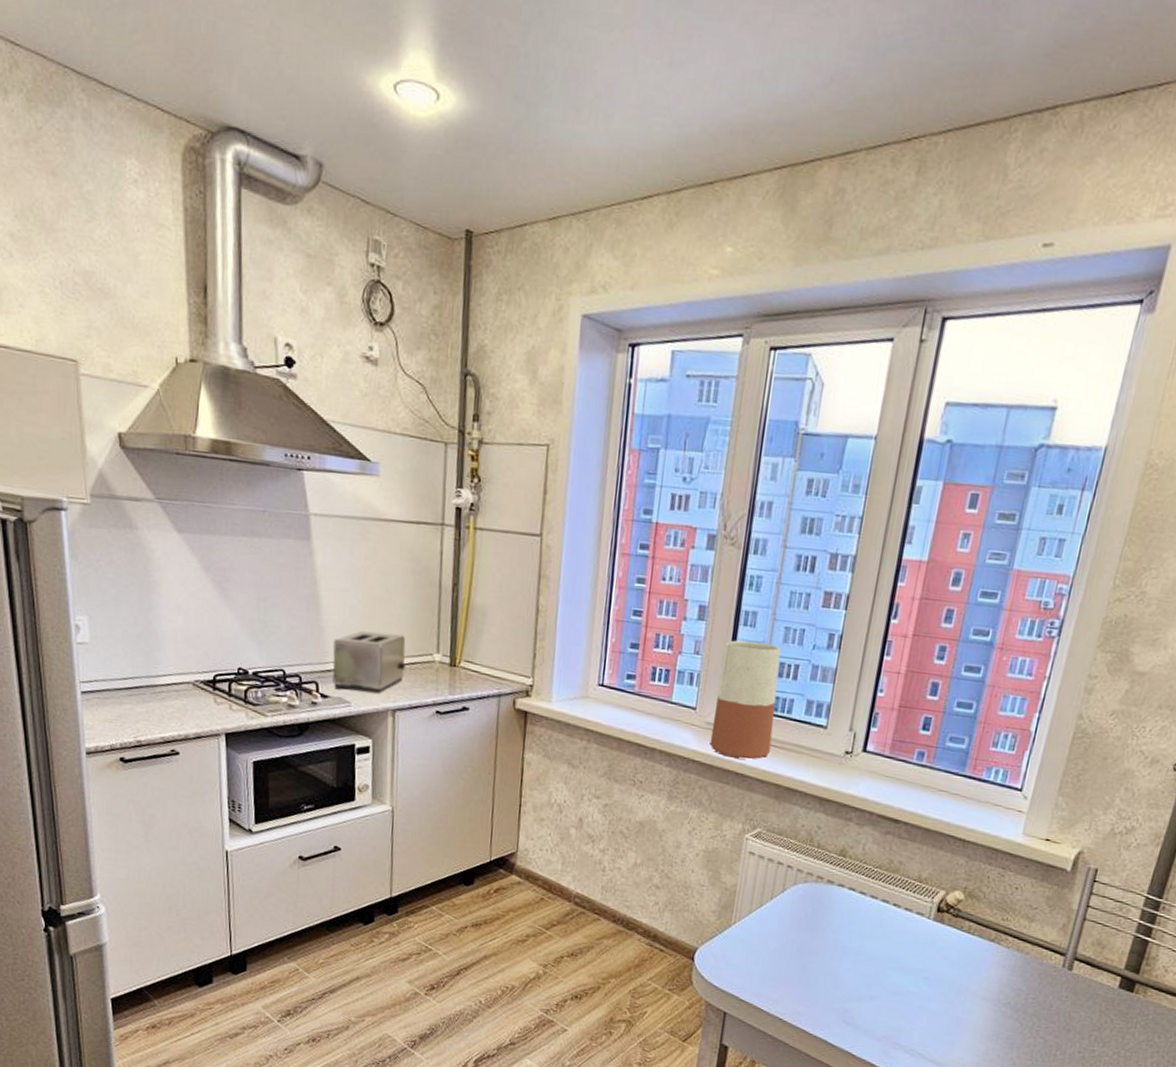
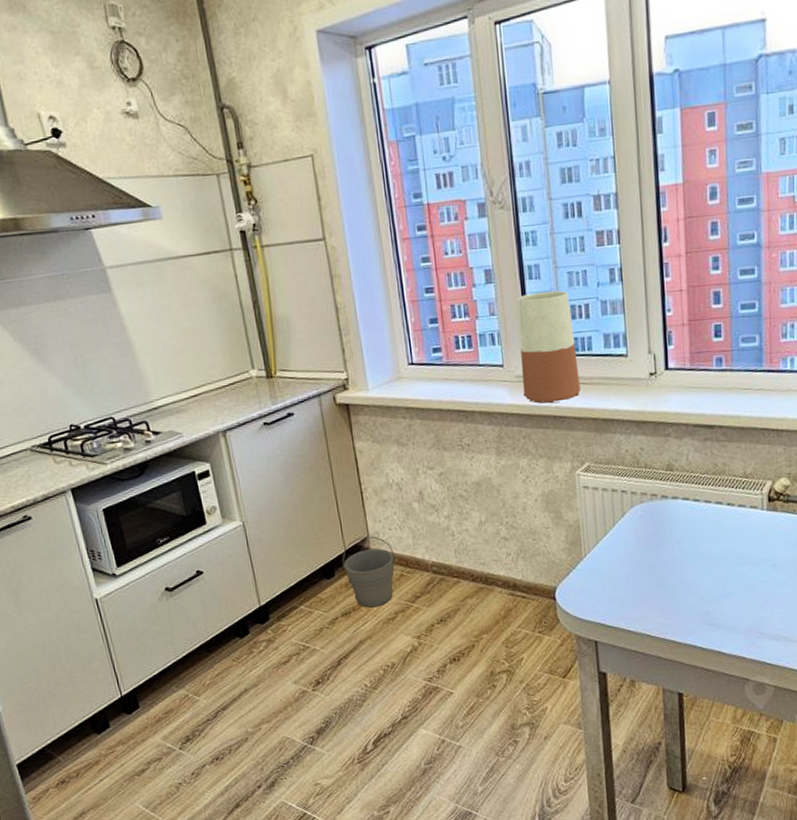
toaster: present [332,630,406,694] -> none [153,360,227,424]
bucket: none [484,850,540,926] -> present [342,536,396,608]

